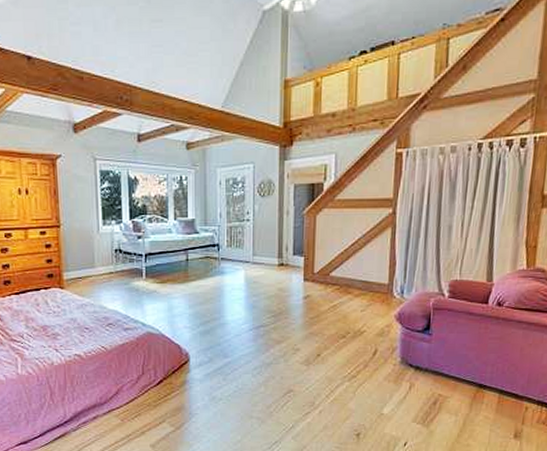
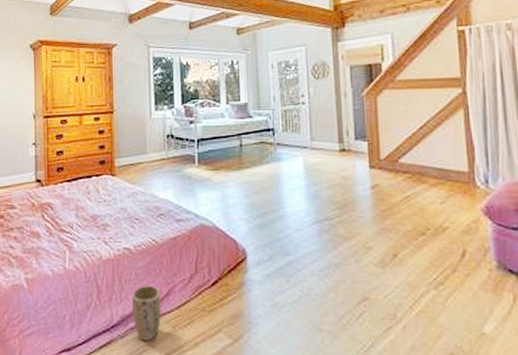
plant pot: none [83,386,111,432] -> present [132,285,161,341]

